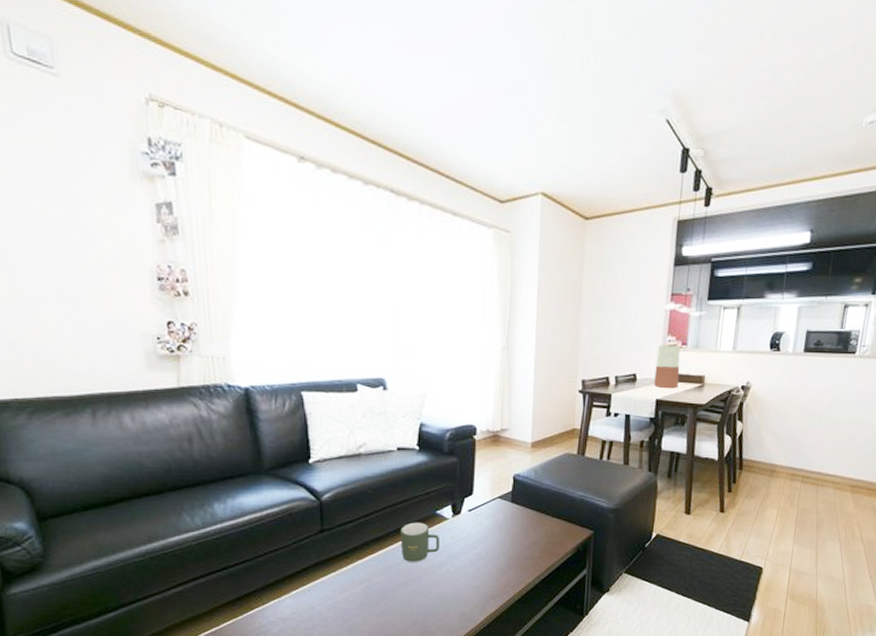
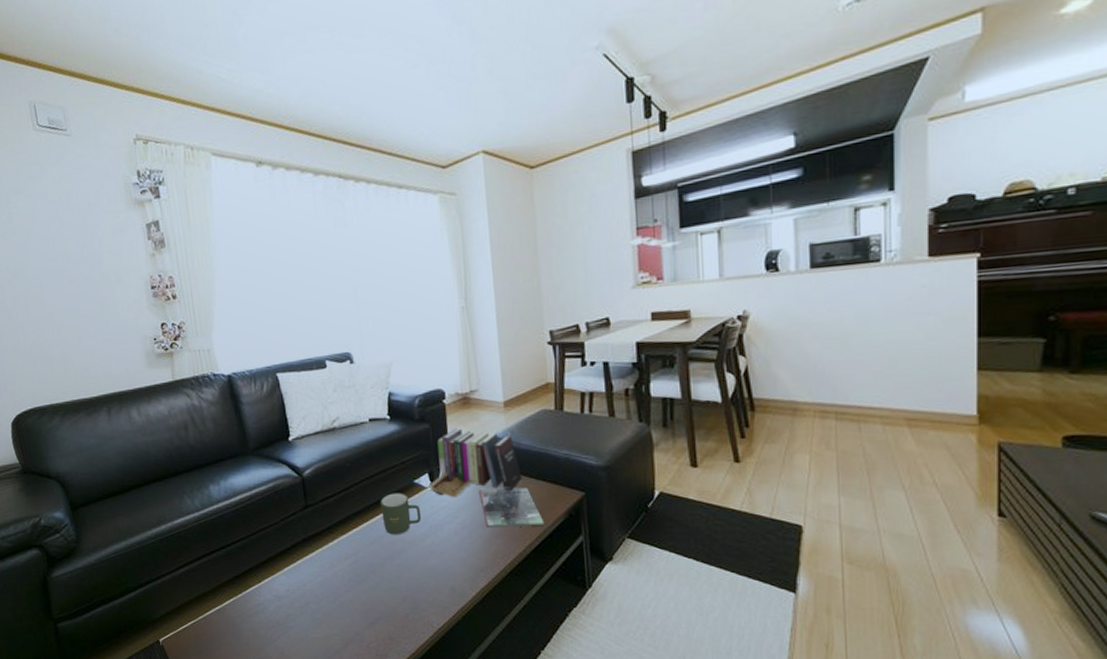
tray: none [449,505,493,530] -> present [427,472,473,498]
books: none [463,464,540,526] -> present [437,428,522,491]
magazine: none [498,524,555,559] -> present [479,487,545,528]
vase: present [654,345,681,388] -> none [629,281,660,329]

